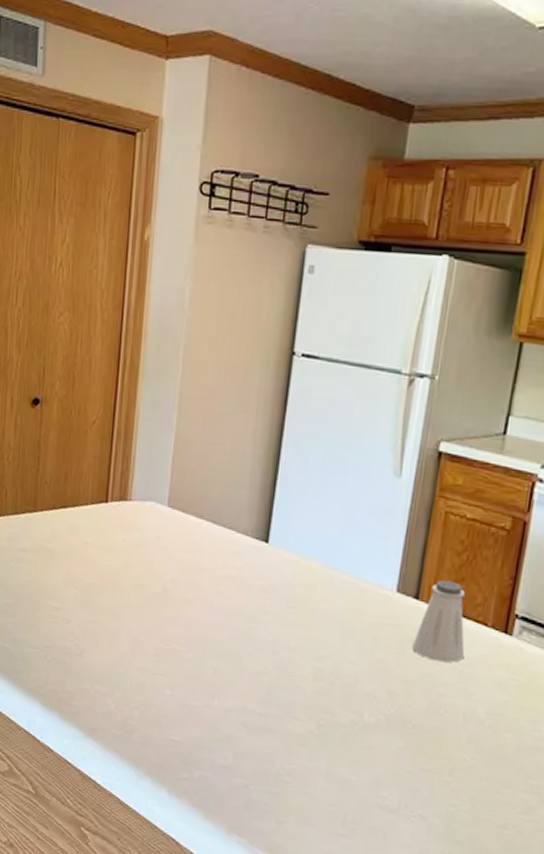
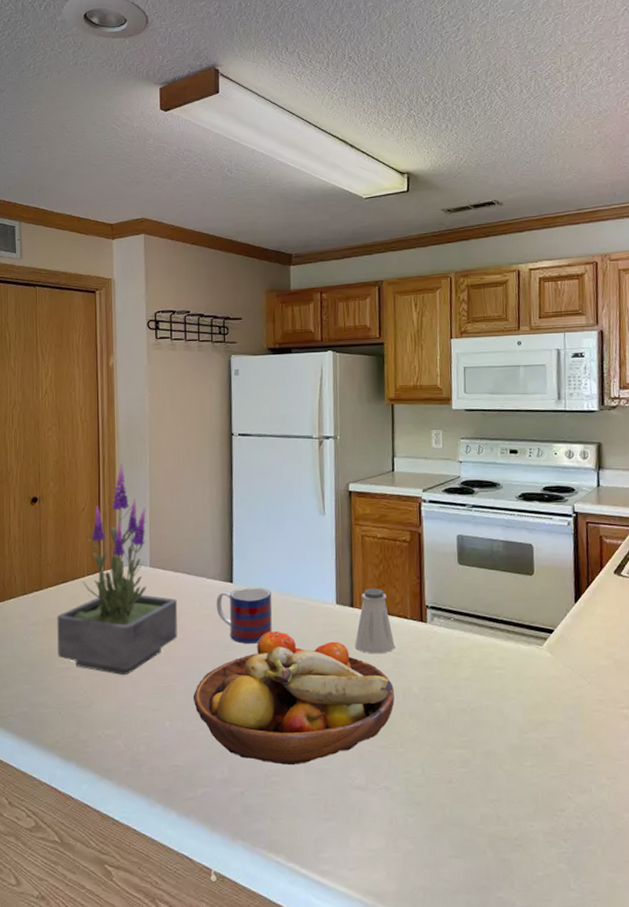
potted plant: none [48,371,197,629] -> present [57,463,178,676]
fruit bowl: none [201,610,453,770] -> present [193,631,394,766]
mug: none [243,551,316,621] -> present [216,586,273,644]

